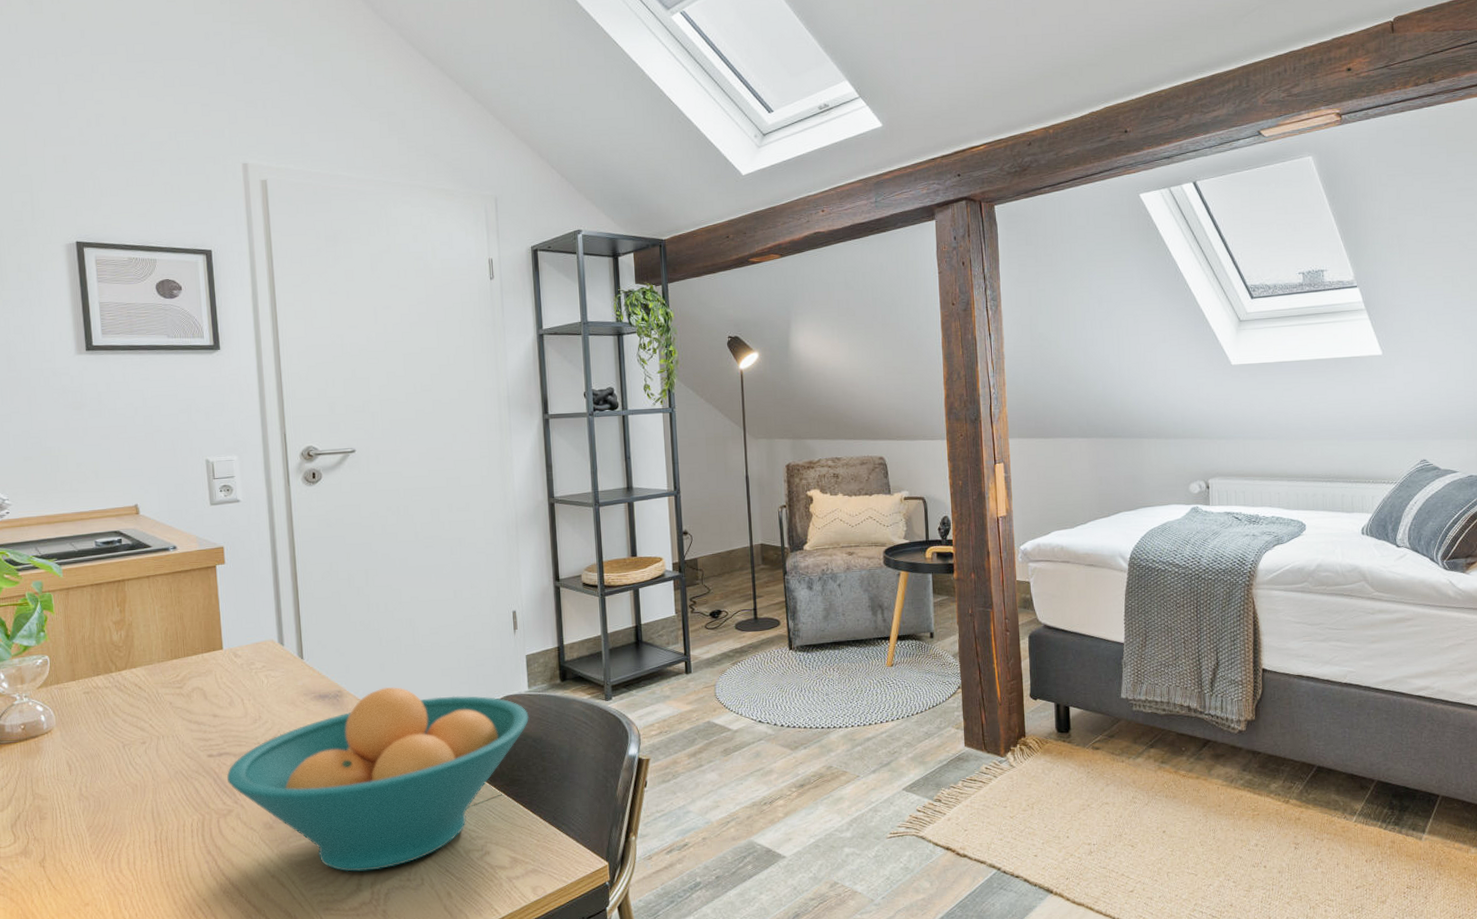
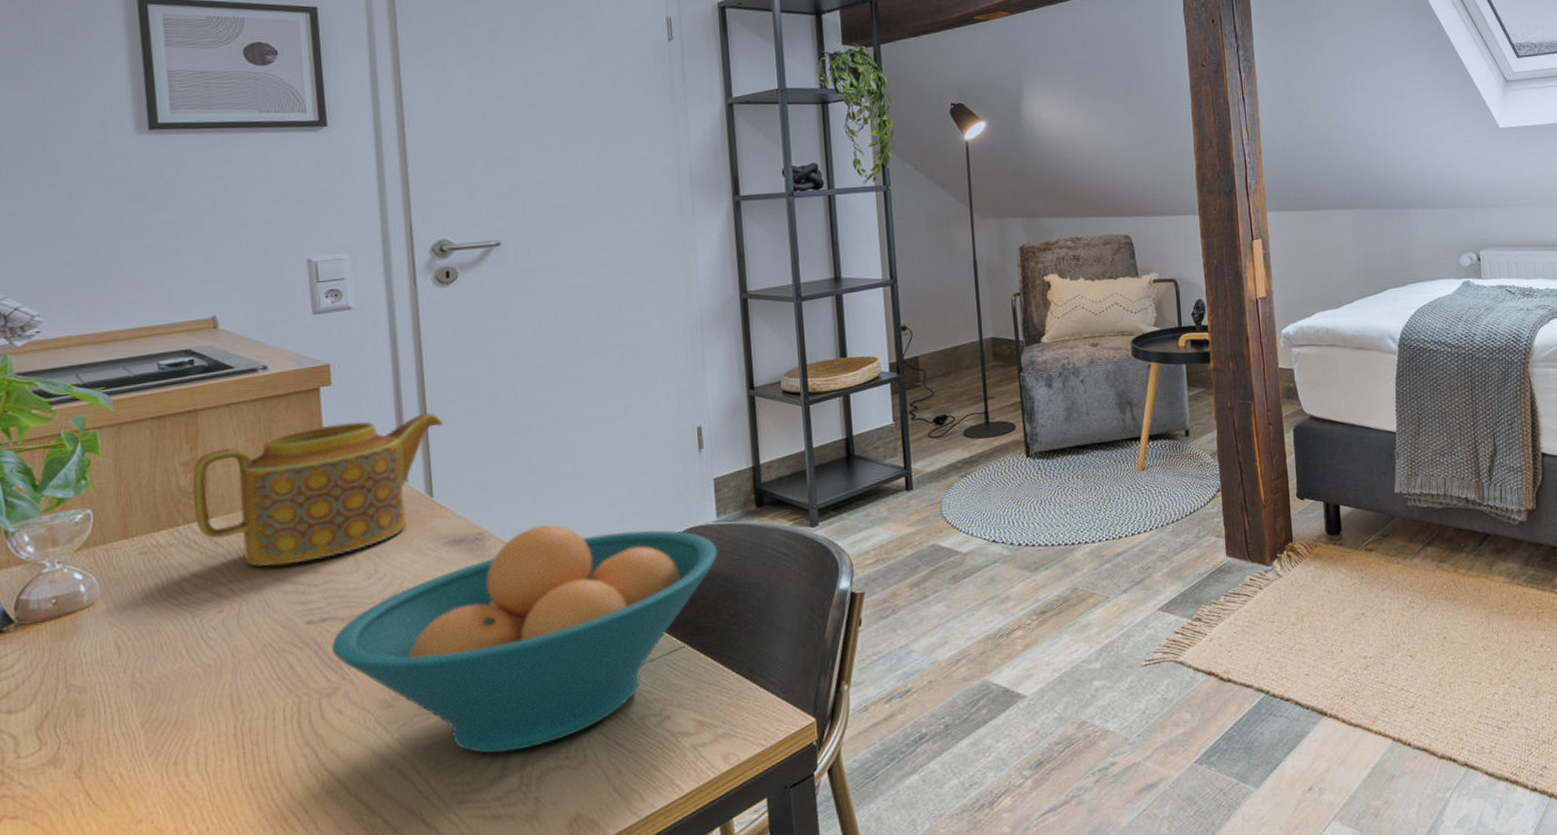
teapot: none [121,590,311,709] -> present [192,413,443,567]

